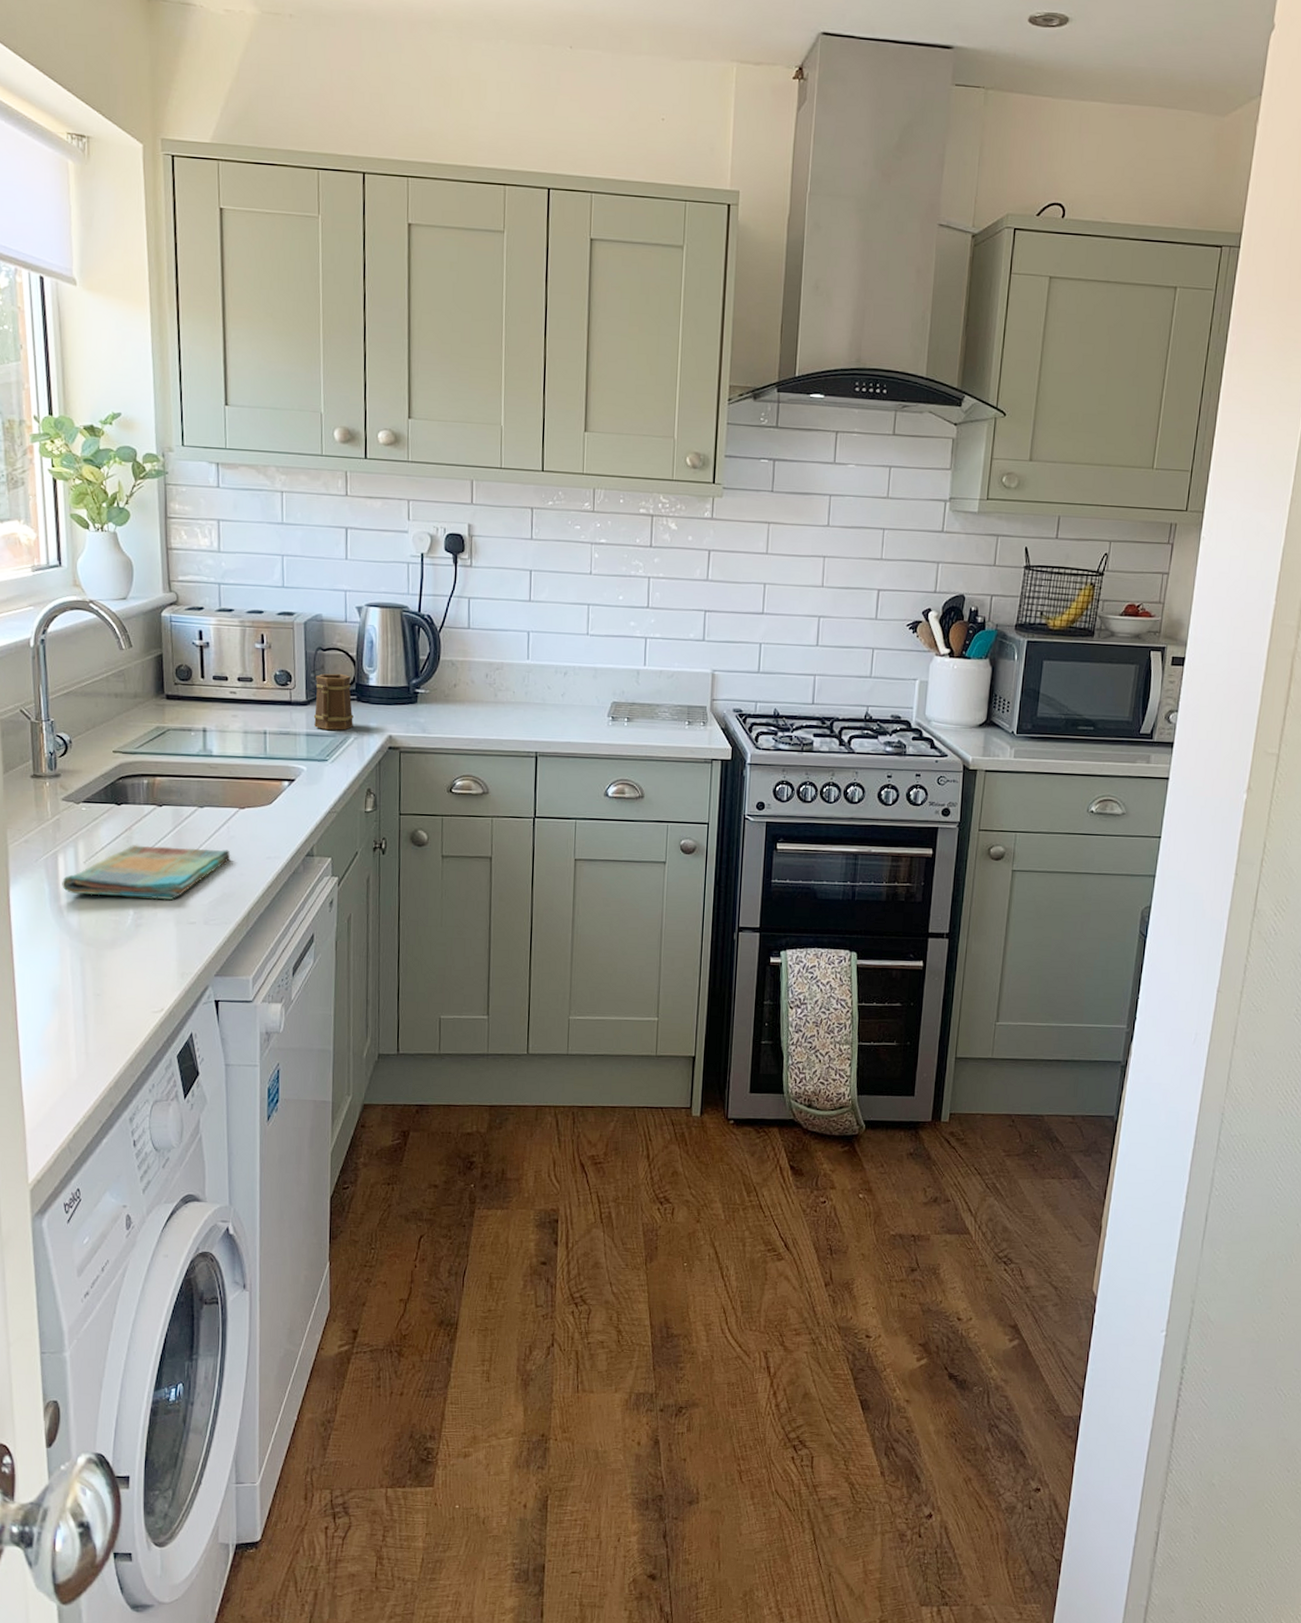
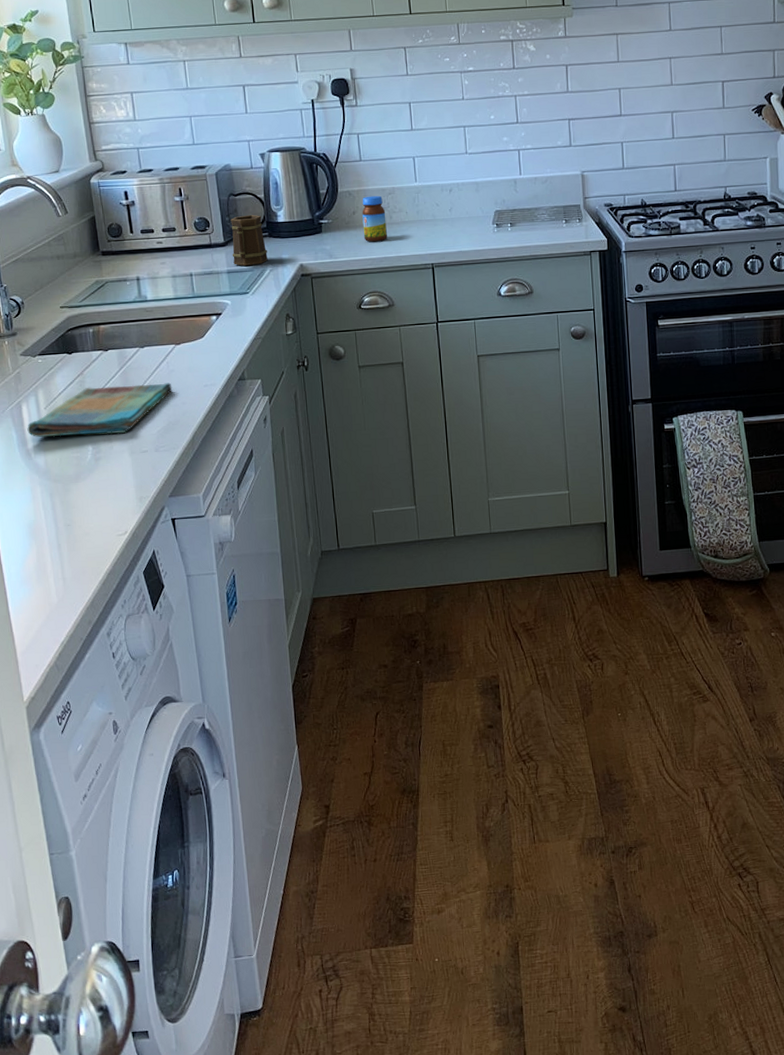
jar: none [463,668,491,720] -> present [362,195,387,242]

